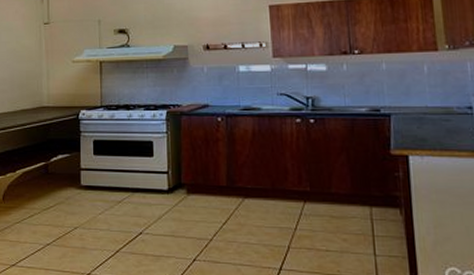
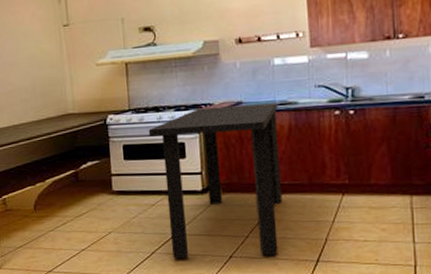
dining table: none [118,108,246,261] -> present [148,103,282,259]

